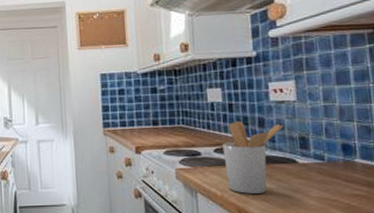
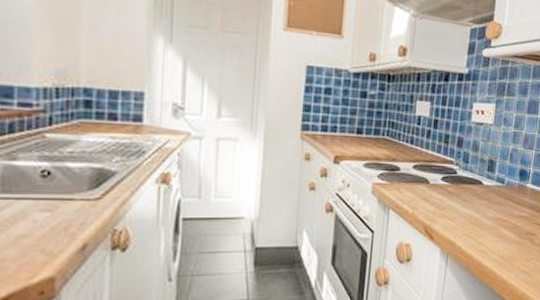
utensil holder: present [222,121,284,194] -> none [419,138,478,212]

